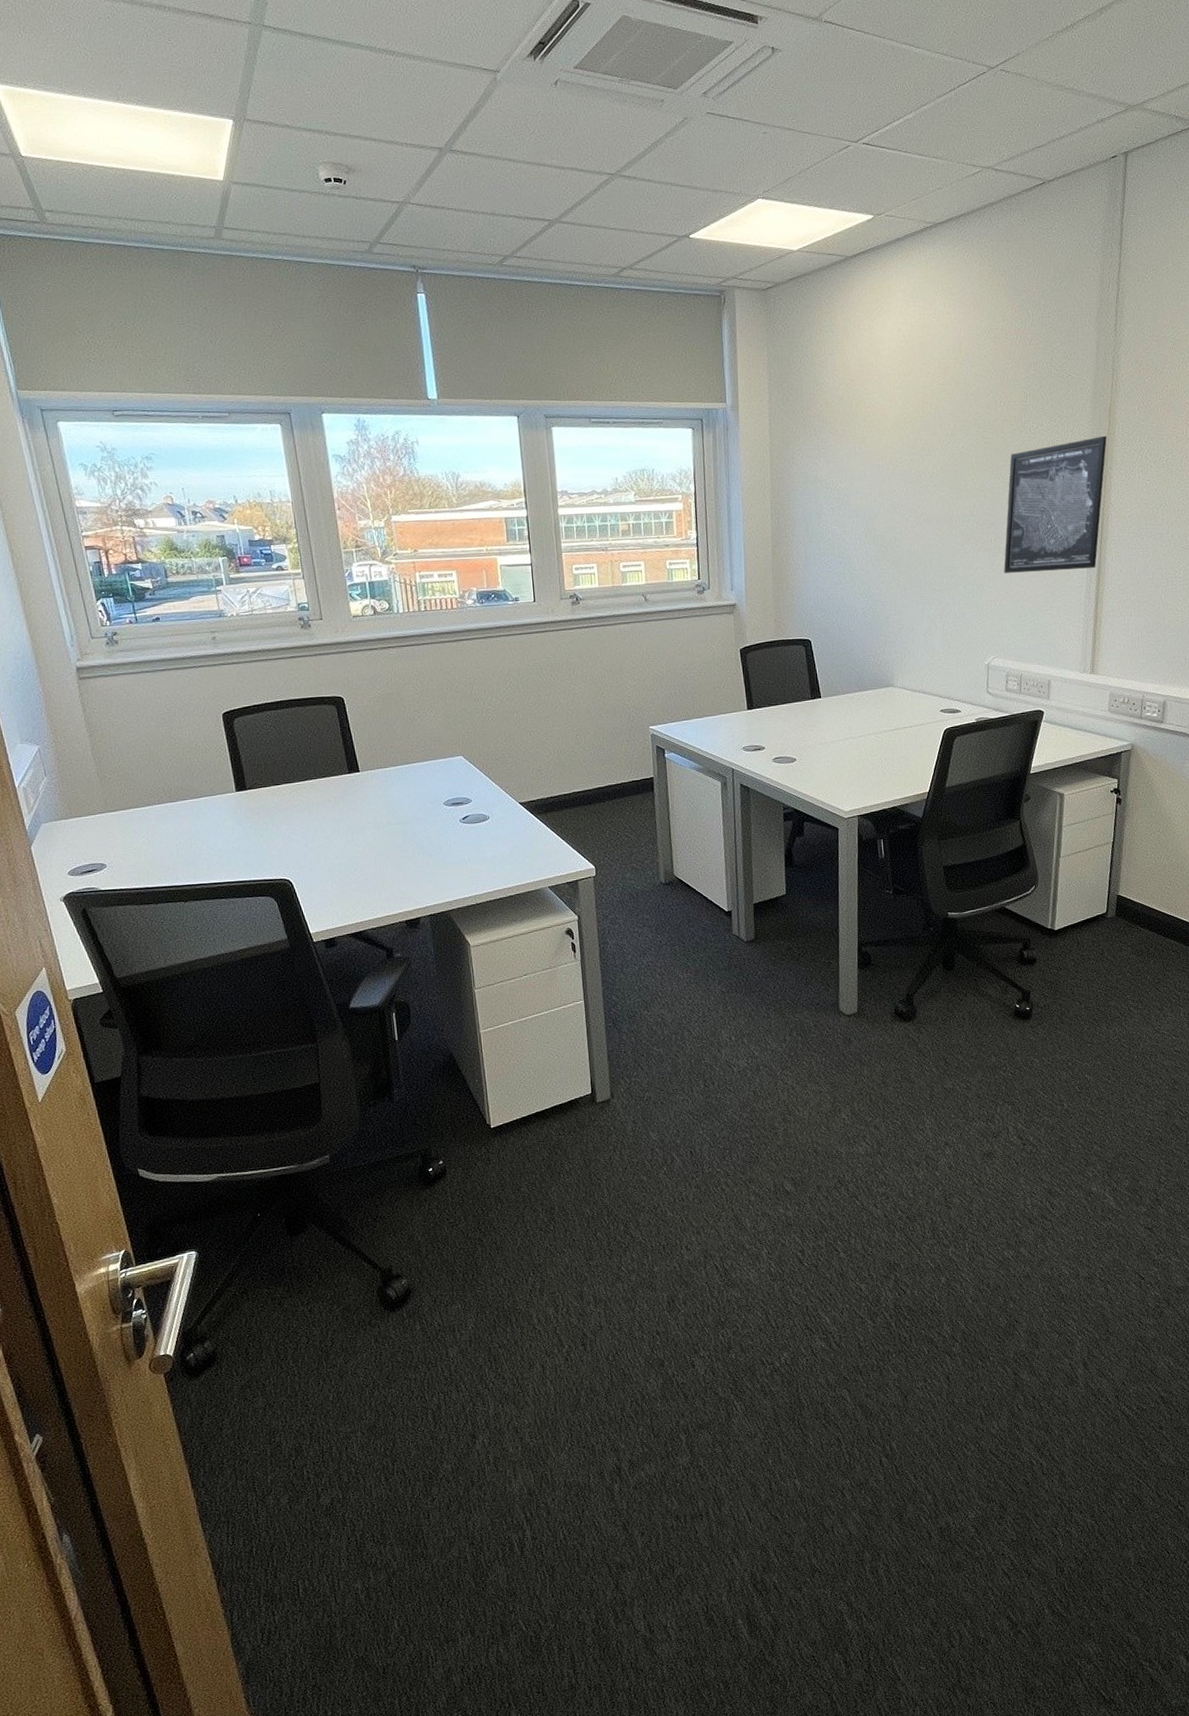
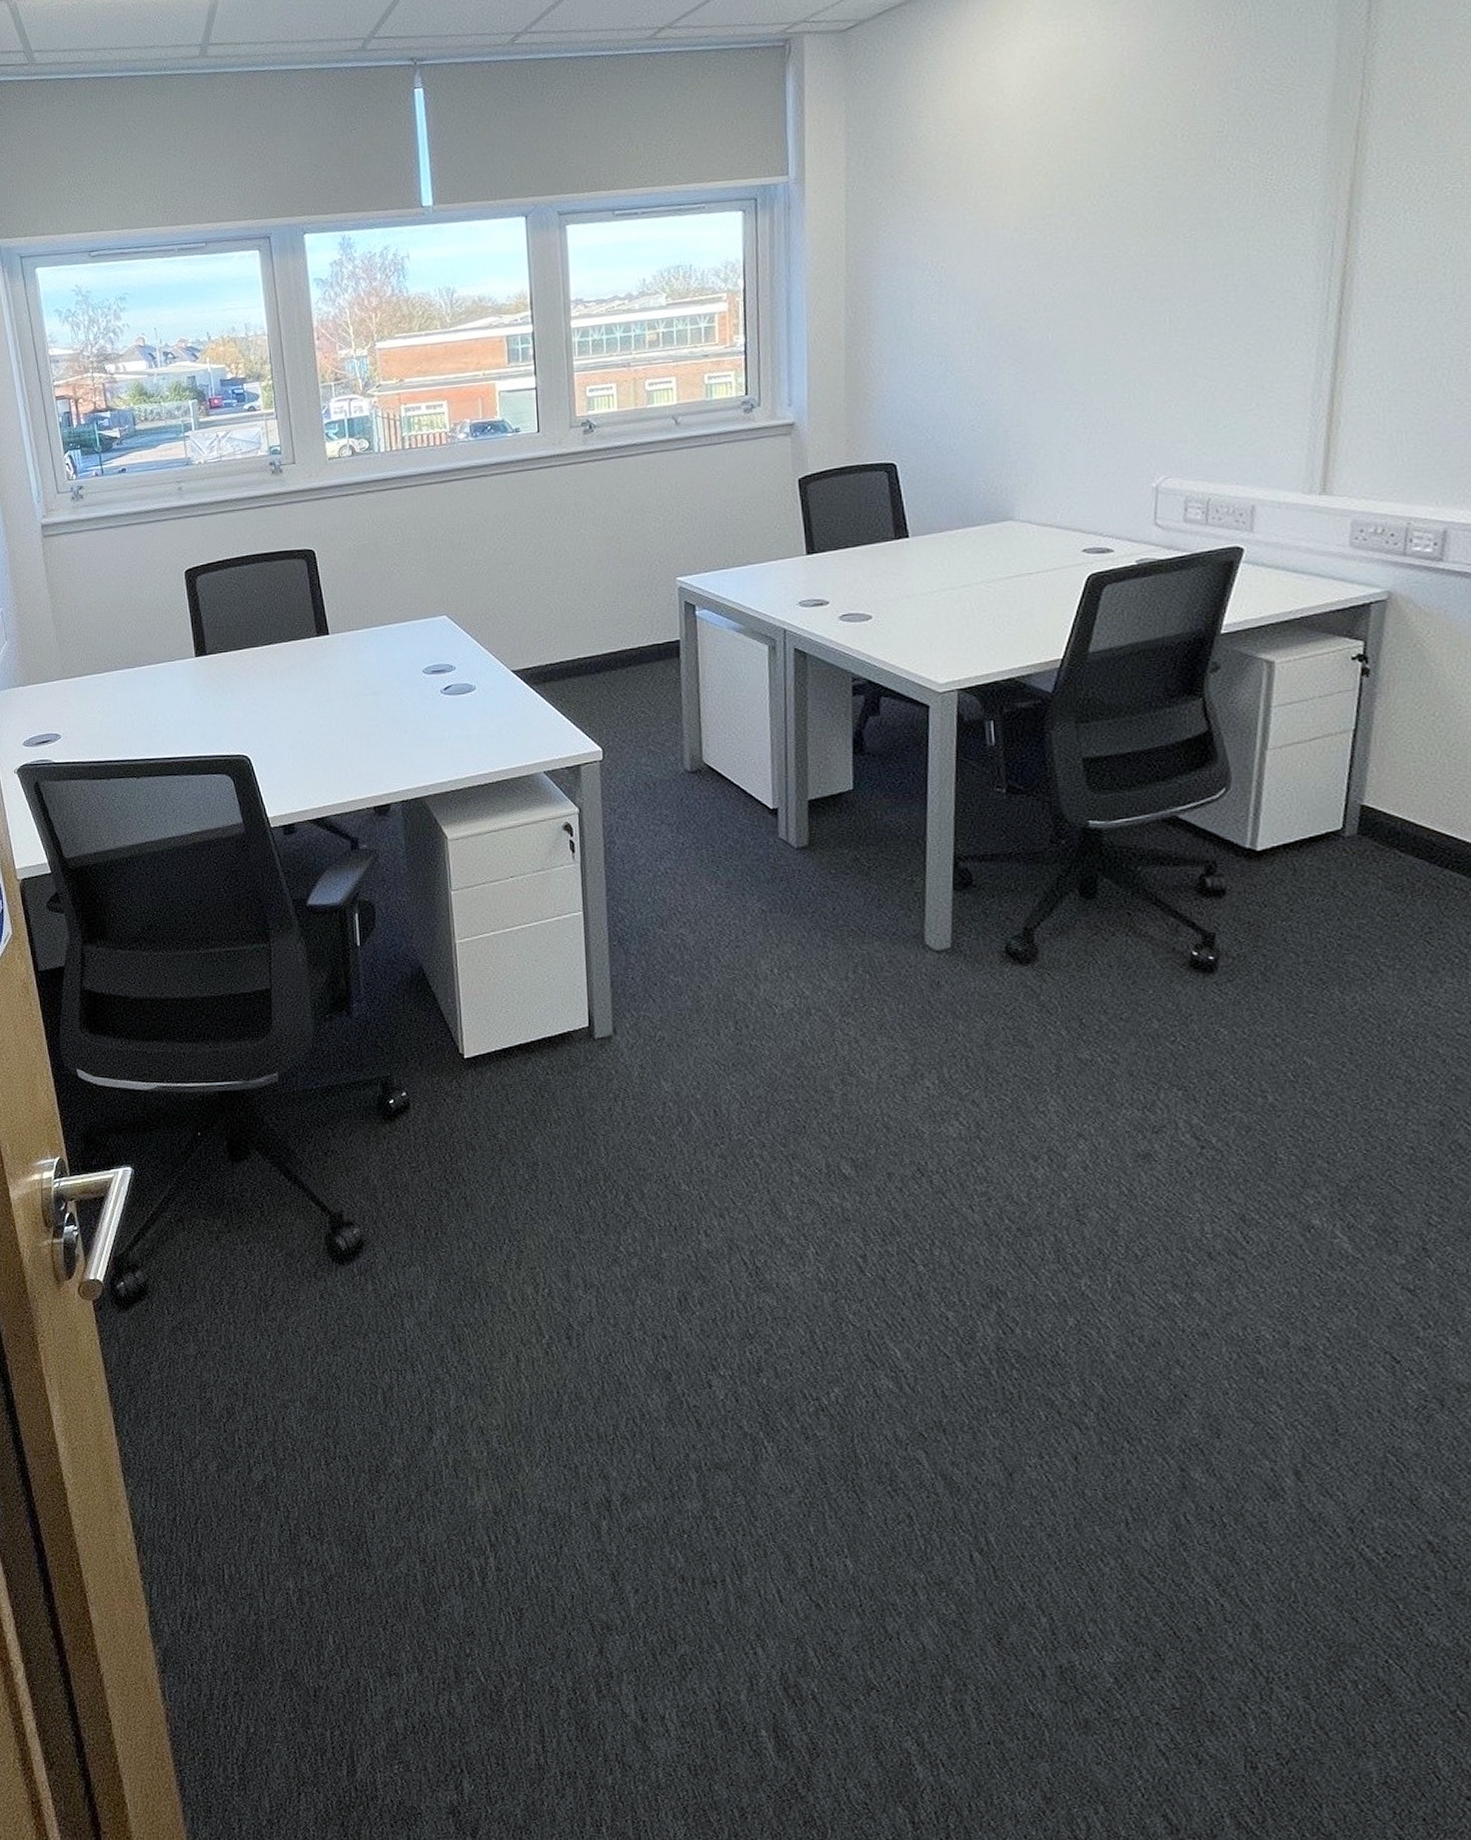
wall art: present [1004,435,1107,573] -> none [1183,165,1352,364]

